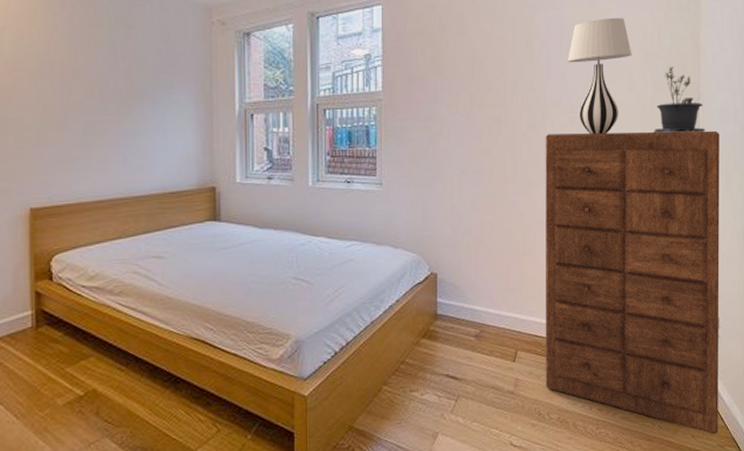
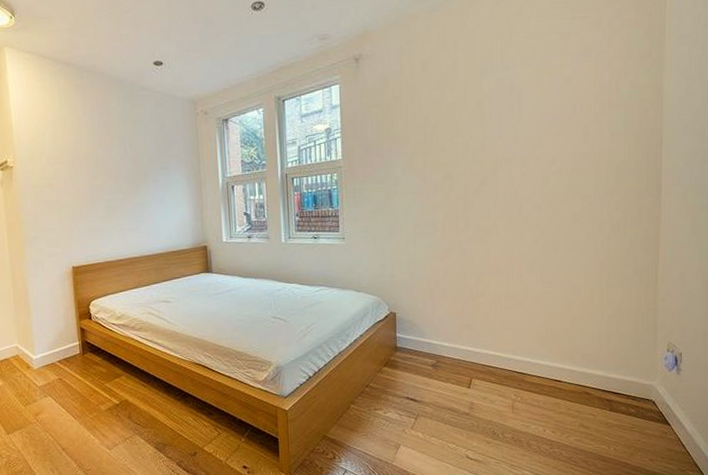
dresser: present [545,130,720,435] -> none [496,174,685,460]
table lamp: present [568,17,632,135] -> none [519,72,587,186]
potted plant: present [653,66,706,133] -> none [610,114,669,180]

